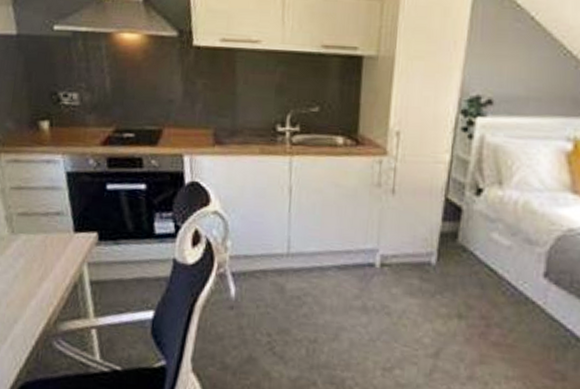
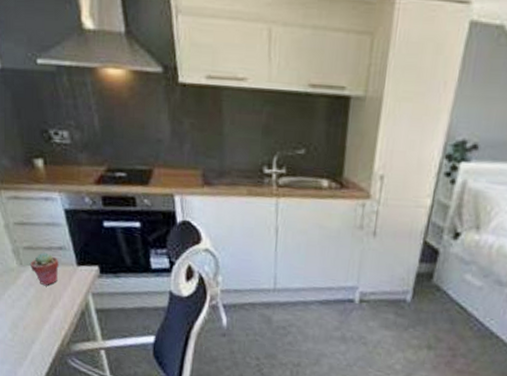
potted succulent: none [22,218,55,256] -> present [29,252,59,286]

